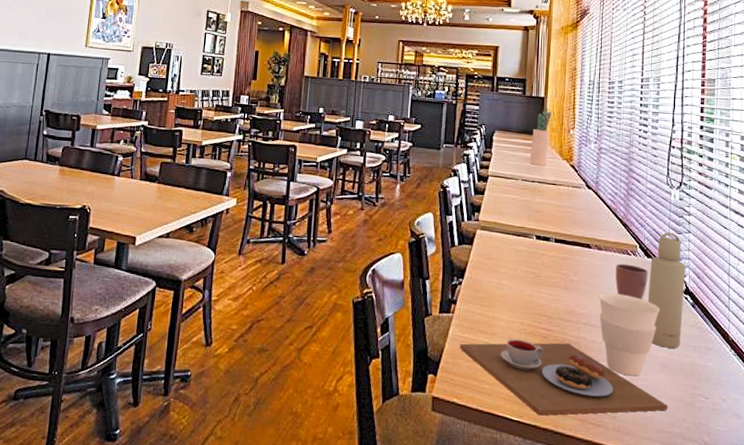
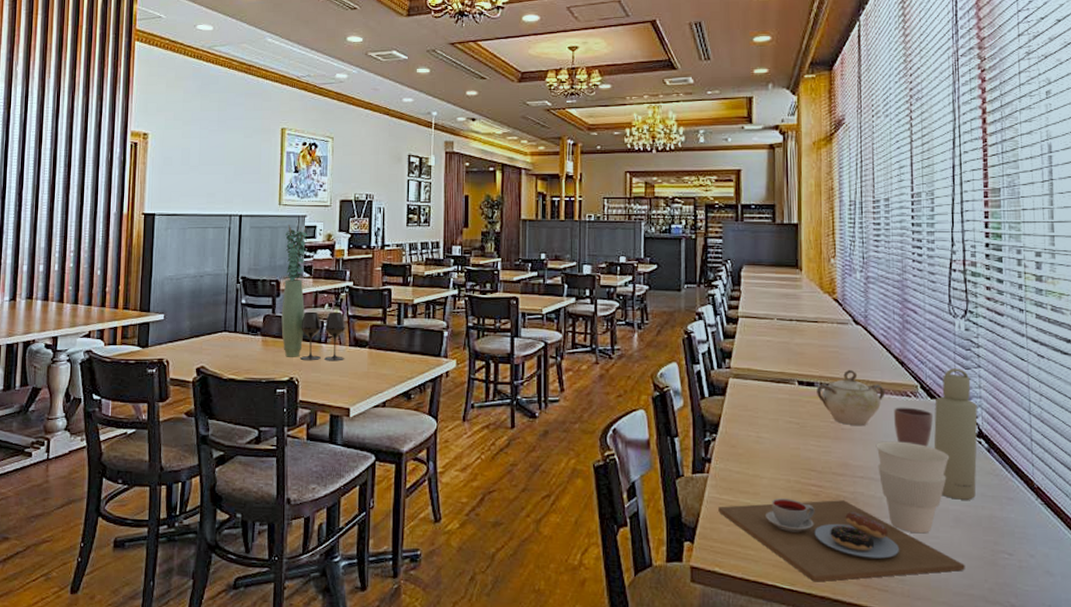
vase: none [78,66,110,187] -> present [281,225,308,357]
wine glass: none [93,146,138,194] -> present [300,311,345,361]
vase: present [529,106,552,167] -> none [785,234,808,303]
sugar bowl: none [551,228,610,278] -> present [817,369,886,425]

